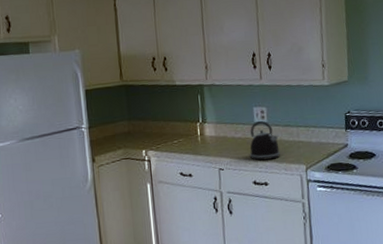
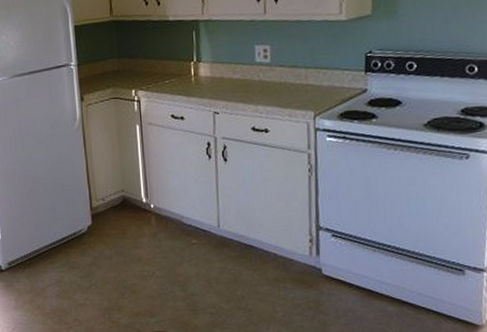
kettle: present [249,120,280,161] -> none [248,60,284,105]

